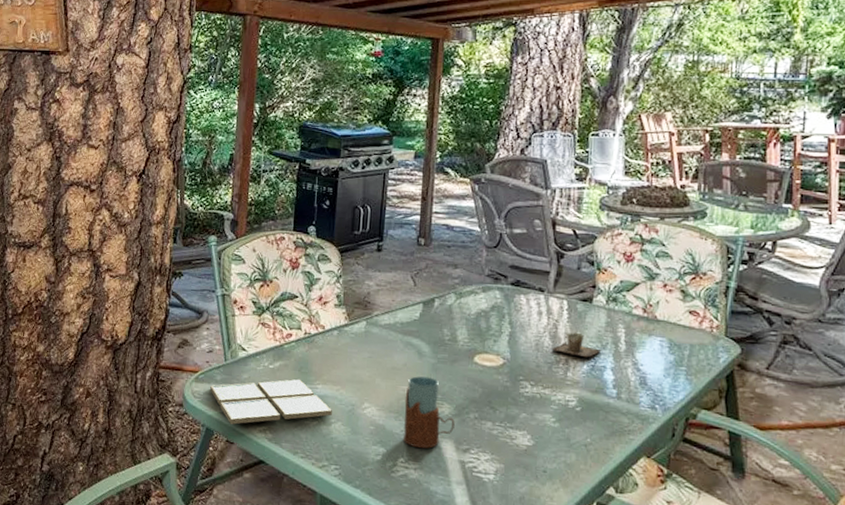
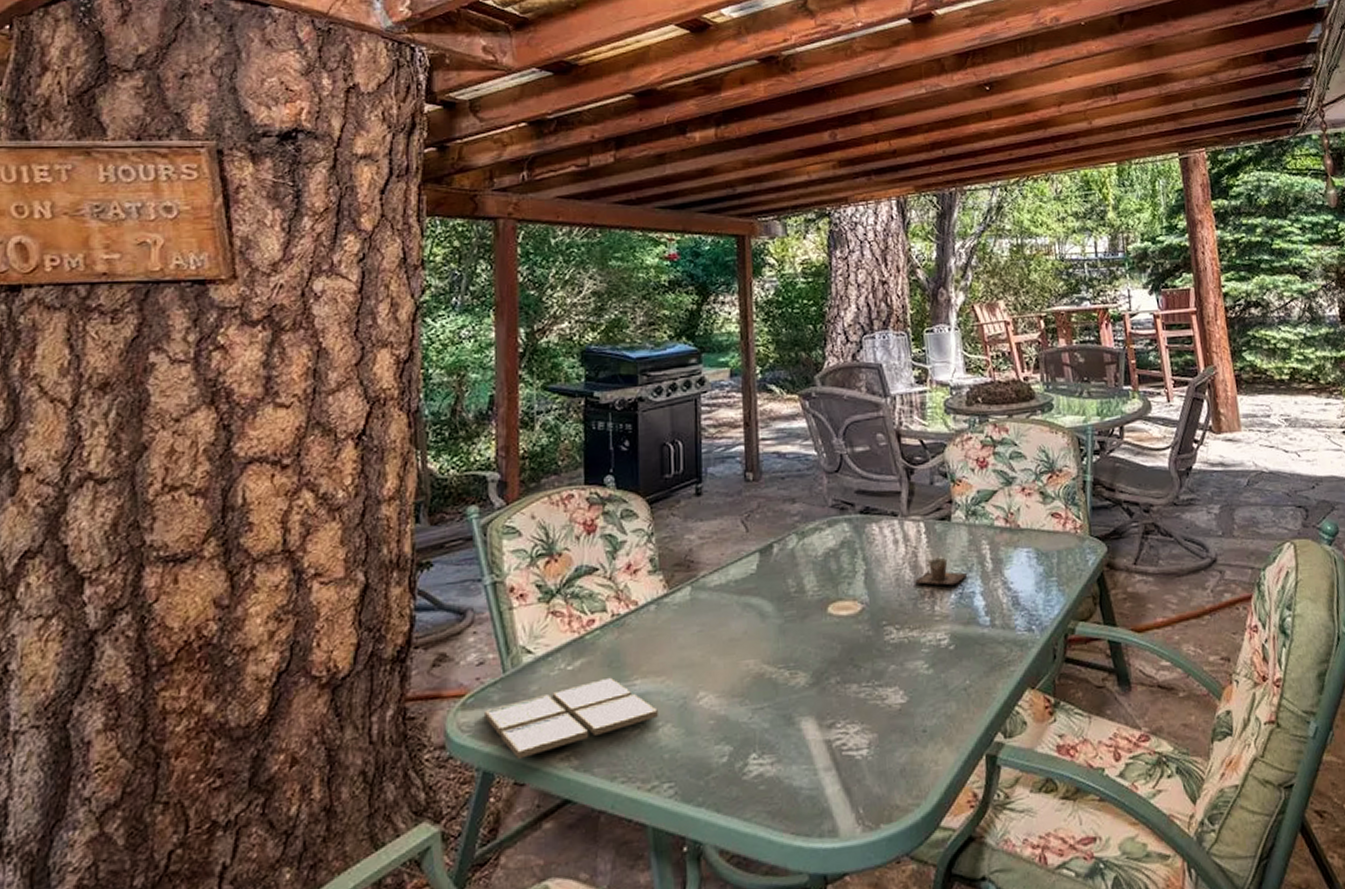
drinking glass: present [402,376,455,449] -> none [749,642,814,736]

